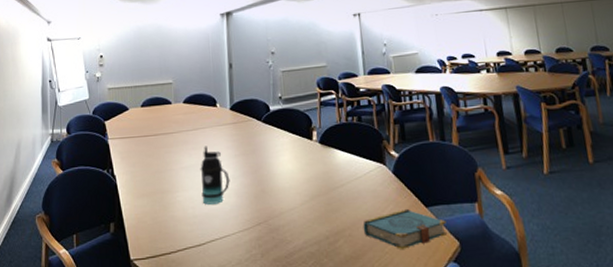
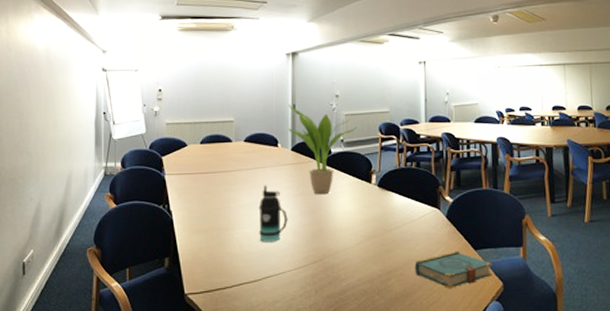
potted plant: none [224,63,295,154] -> present [288,103,357,195]

